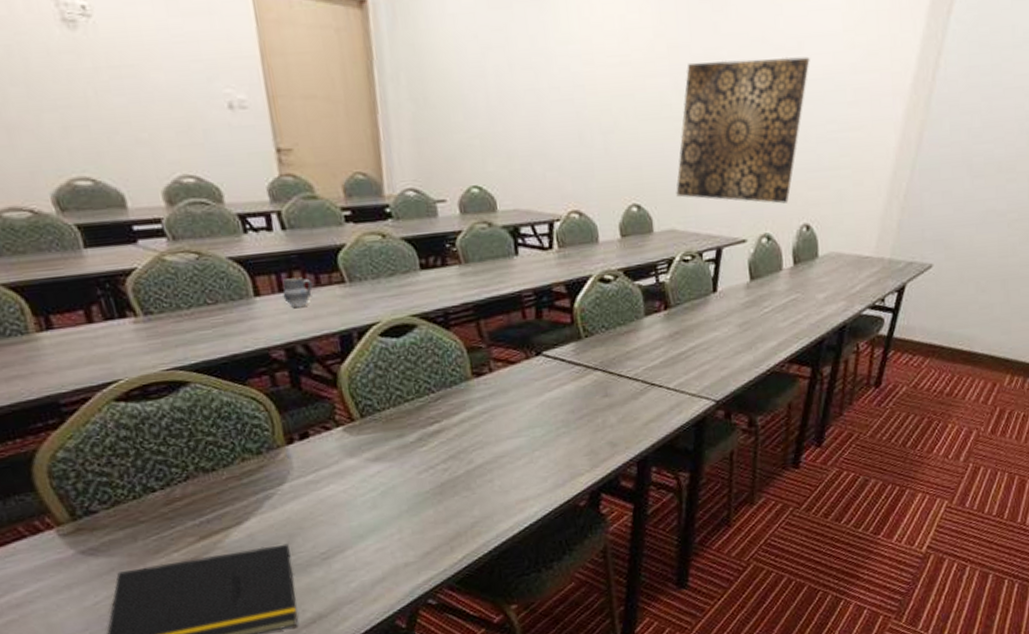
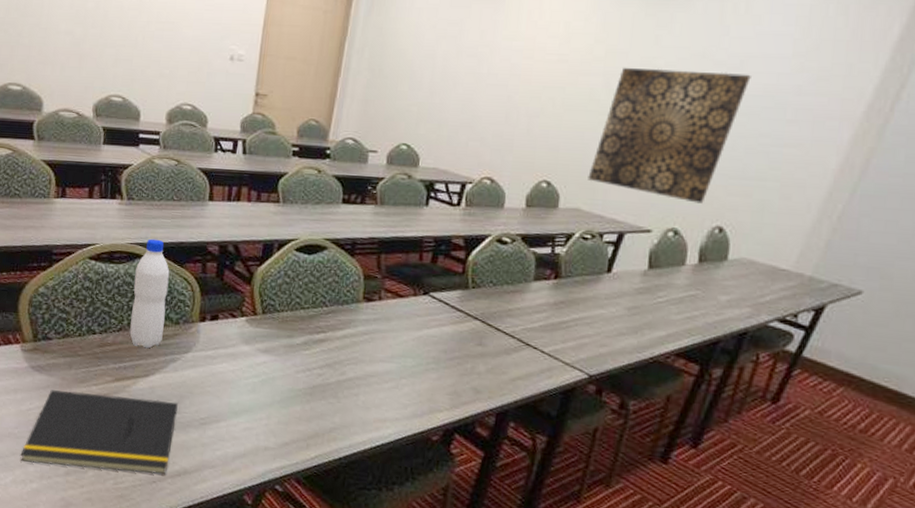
water bottle: none [183,357,246,493] -> present [130,239,170,349]
cup: present [283,277,313,309] -> none [229,191,254,216]

